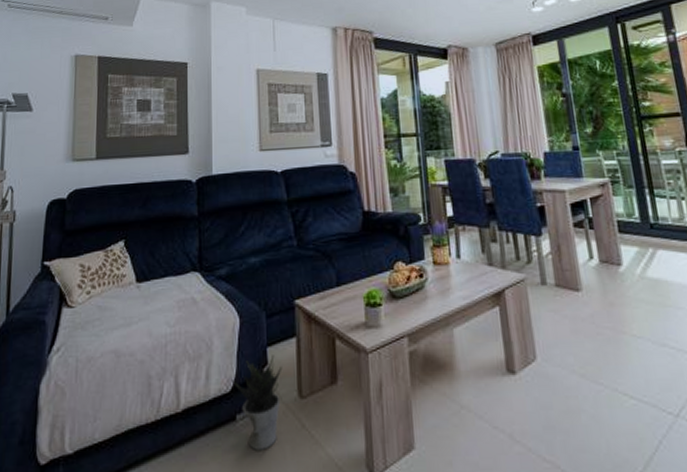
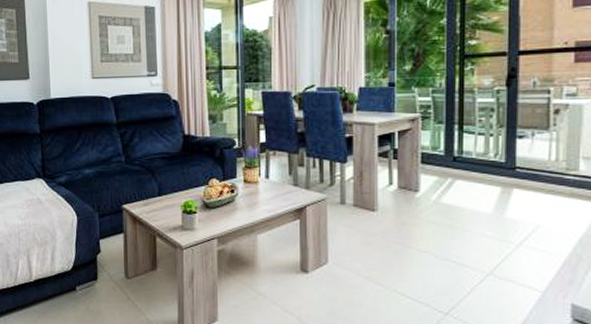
potted plant: present [231,355,283,450] -> none [71,246,113,312]

